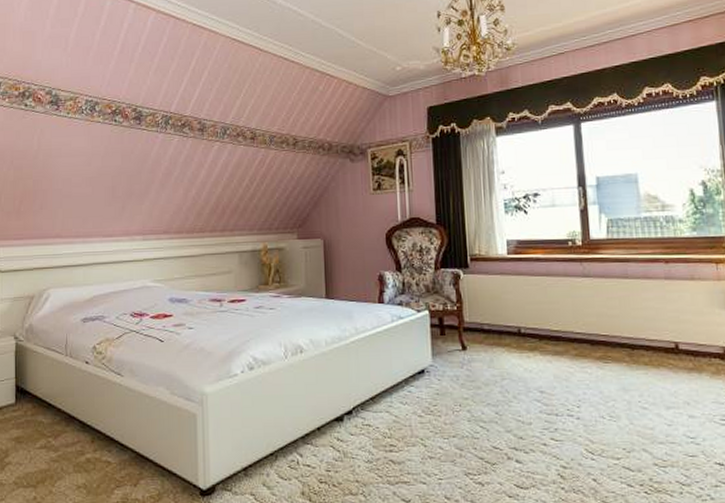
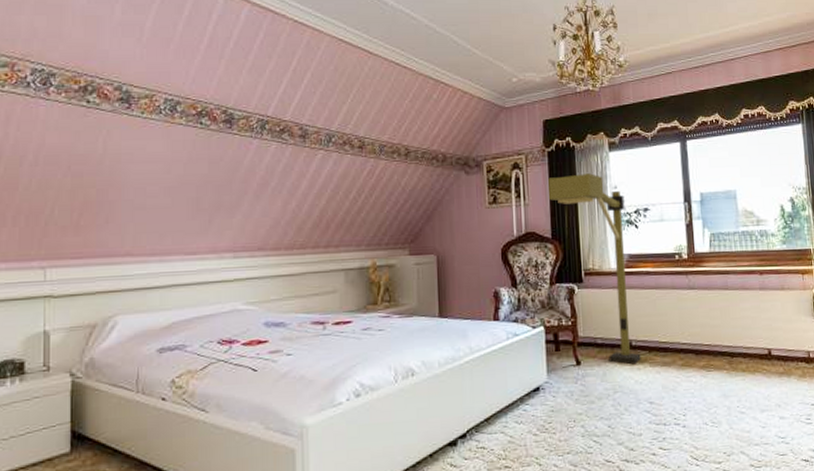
floor lamp: none [432,159,531,352] -> present [548,173,641,365]

